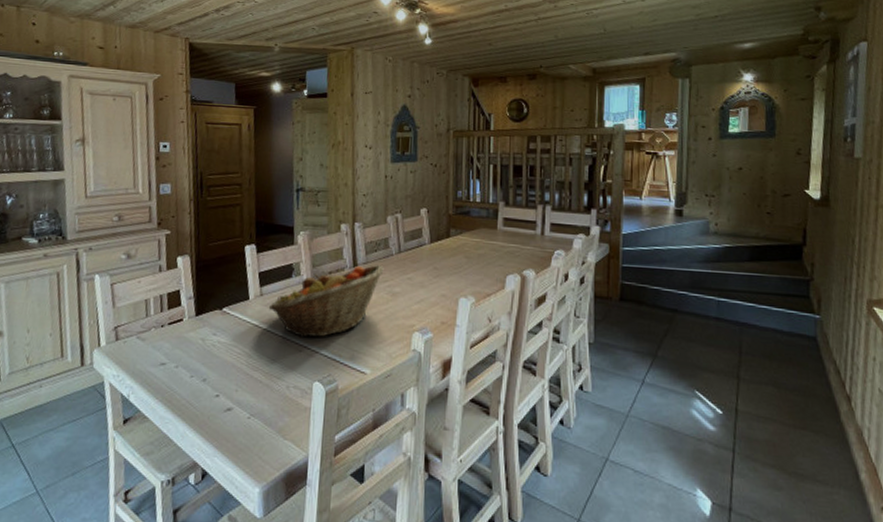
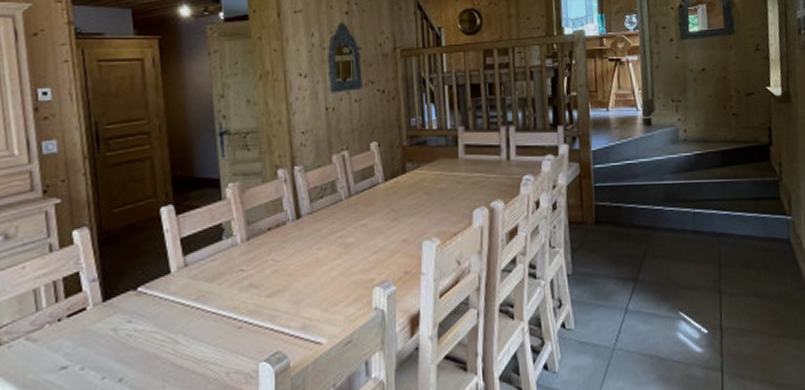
fruit basket: present [268,265,384,338] -> none [196,214,333,311]

